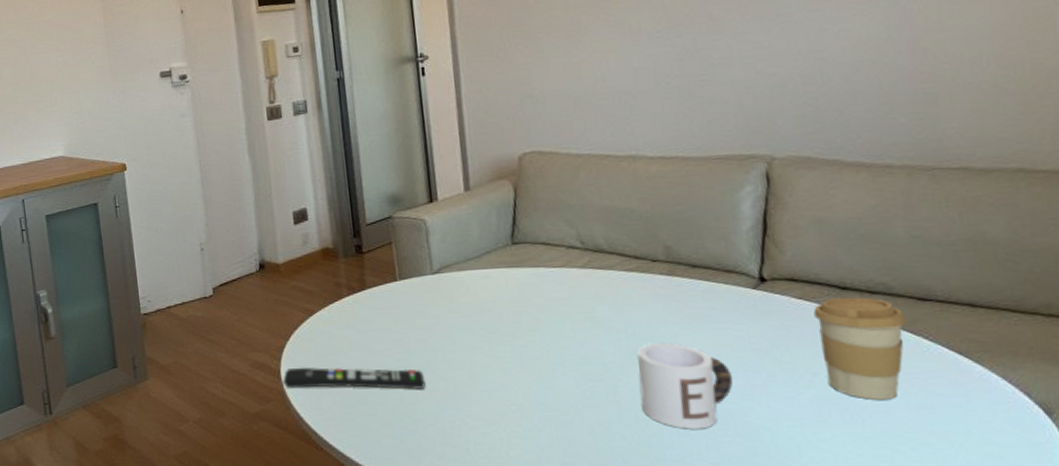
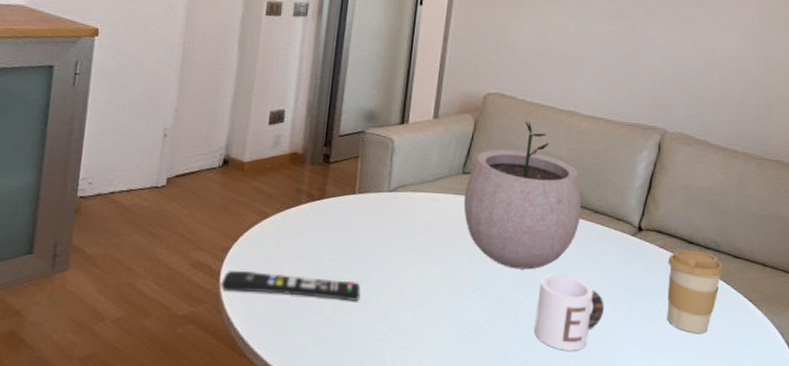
plant pot: none [519,174,675,341] -> present [463,120,582,270]

